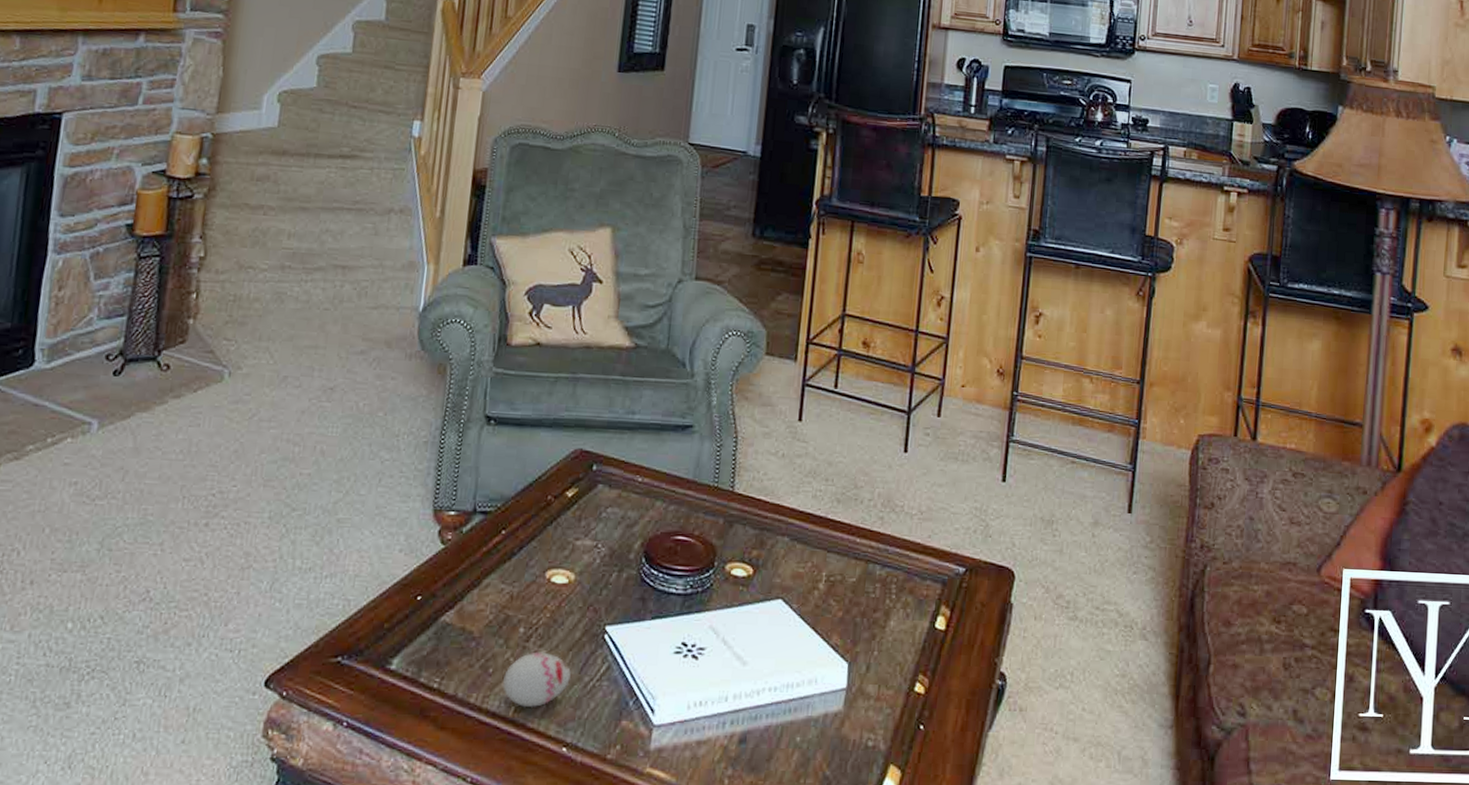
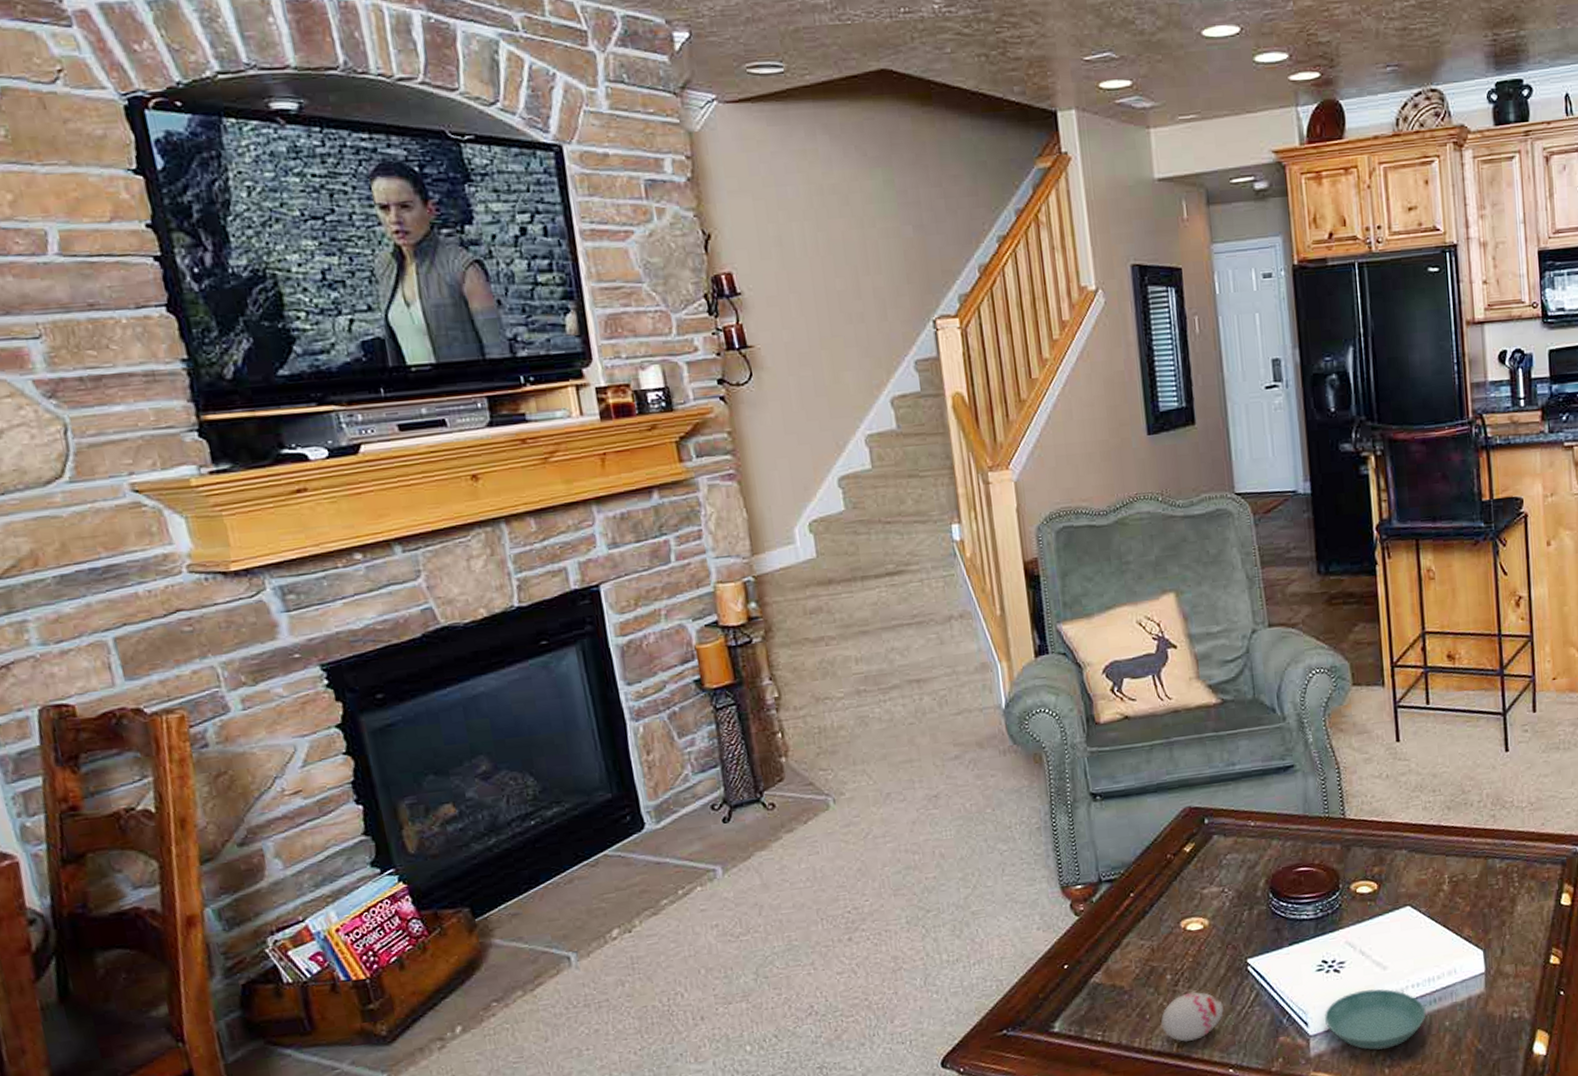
saucer: none [673,683,779,755] -> present [1325,989,1426,1050]

